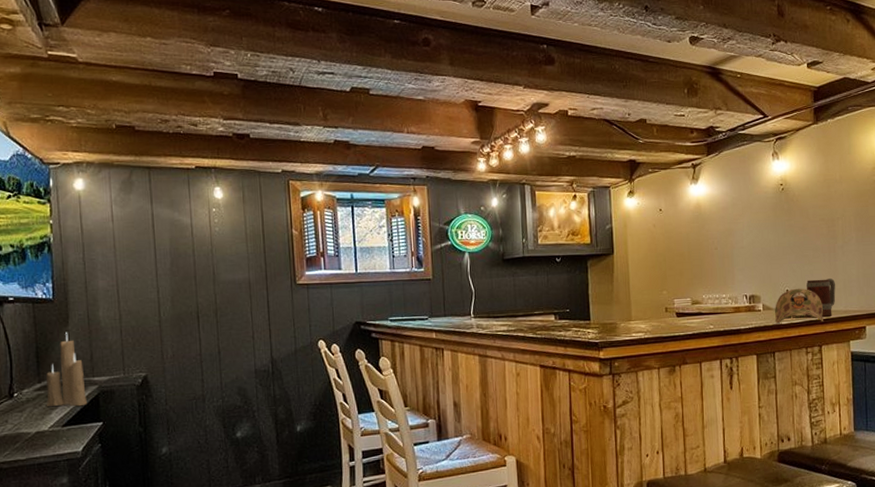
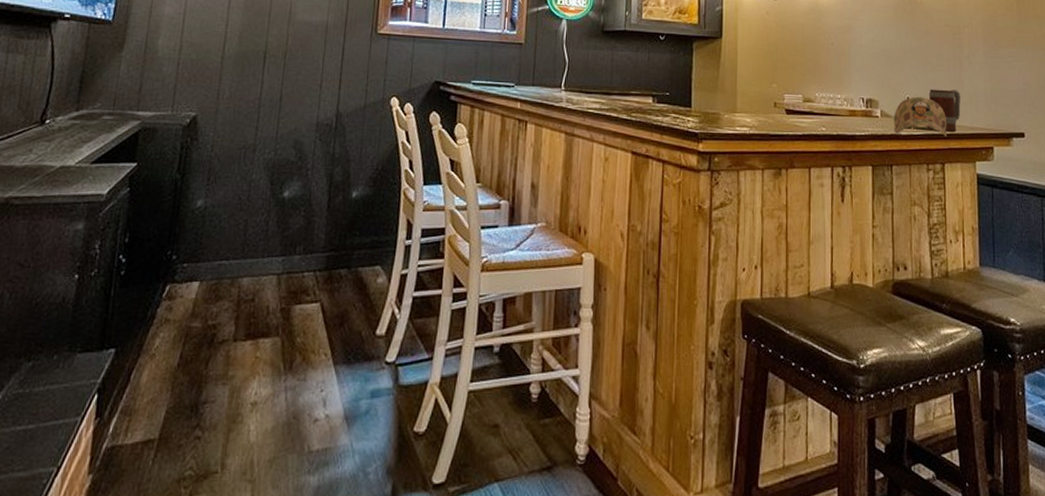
candle: present [46,331,88,407] -> none [78,57,130,143]

